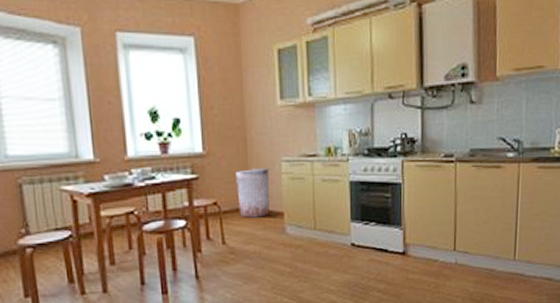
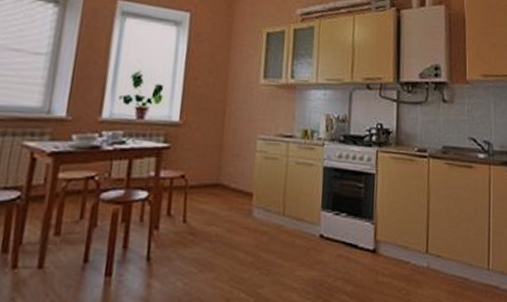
trash can: present [236,167,273,218] -> none [206,142,247,196]

